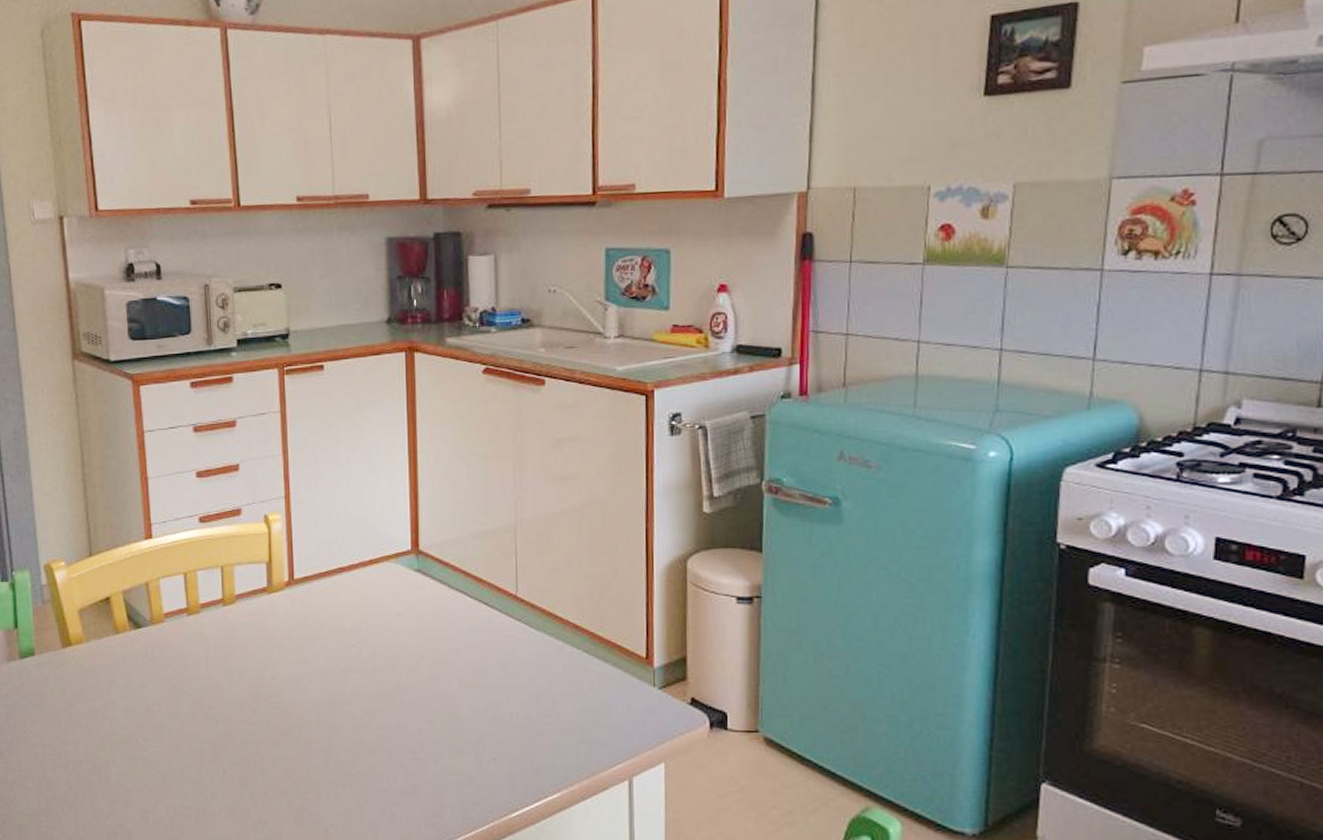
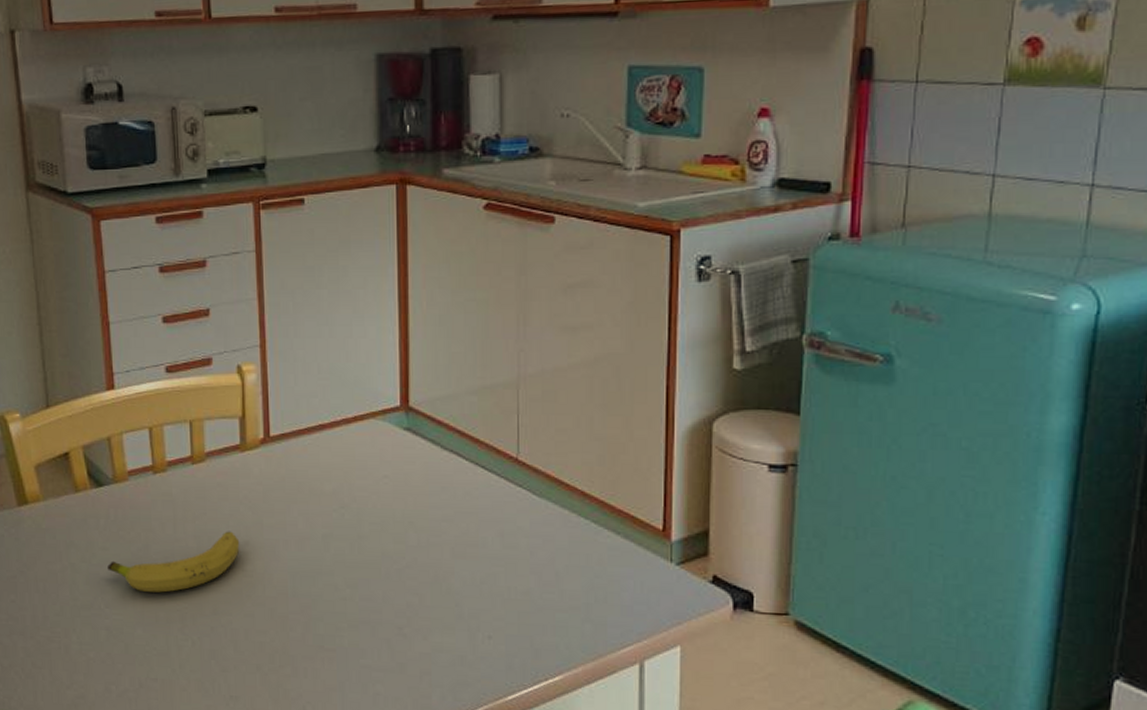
fruit: none [145,667,267,726] -> present [107,531,240,593]

